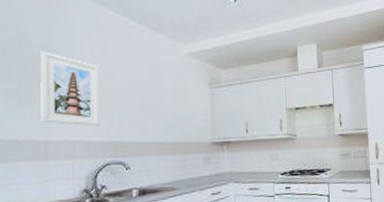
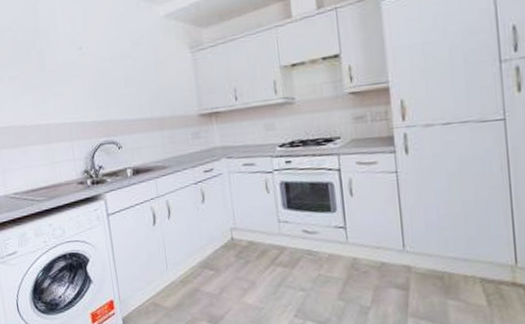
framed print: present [40,51,100,126] -> none [30,34,90,107]

